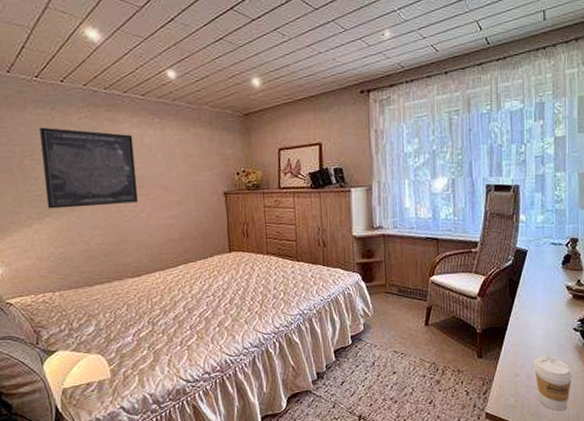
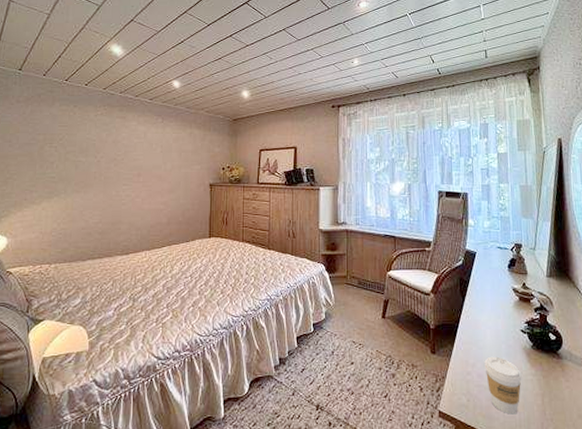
wall art: present [40,127,139,209] -> none [57,120,138,190]

